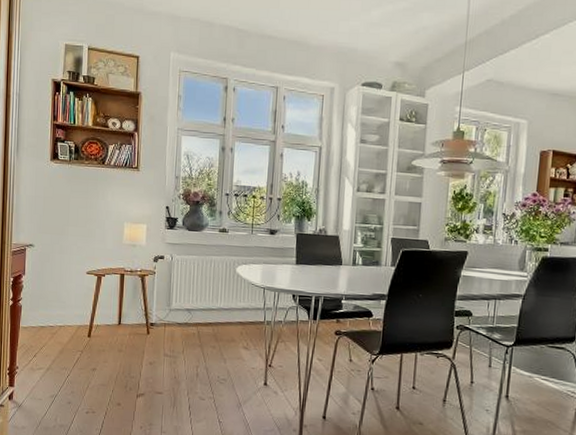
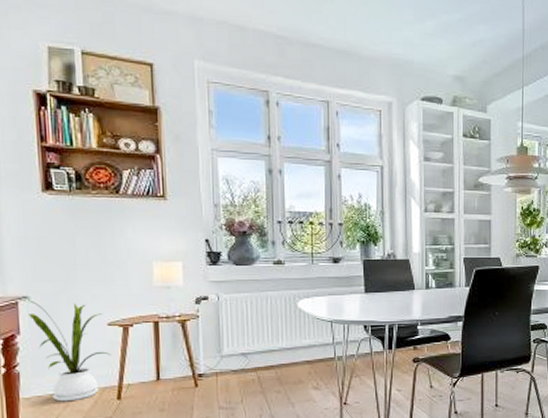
house plant: none [30,246,87,334] -> present [24,298,112,402]

